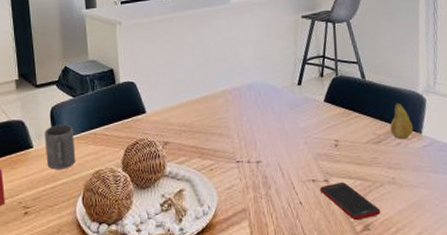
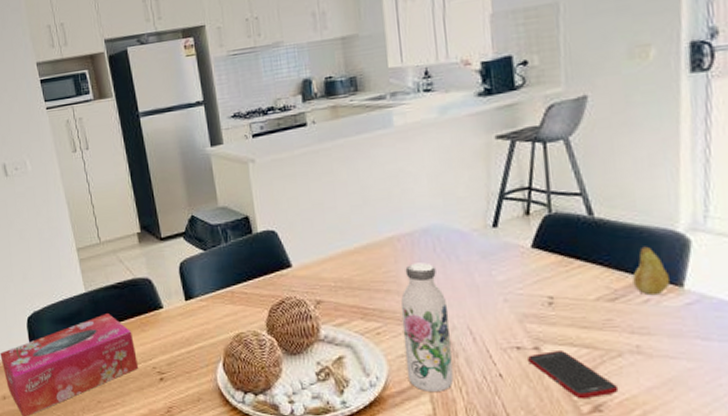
mug: present [45,124,76,170] -> none [174,281,212,332]
water bottle: none [229,112,267,218] -> present [400,262,454,391]

